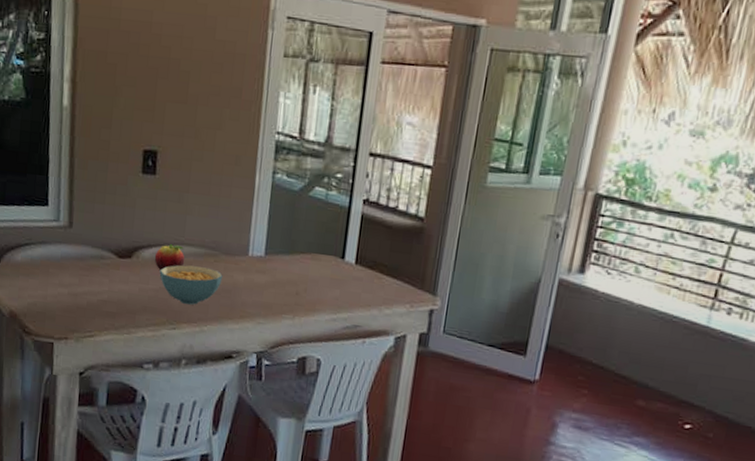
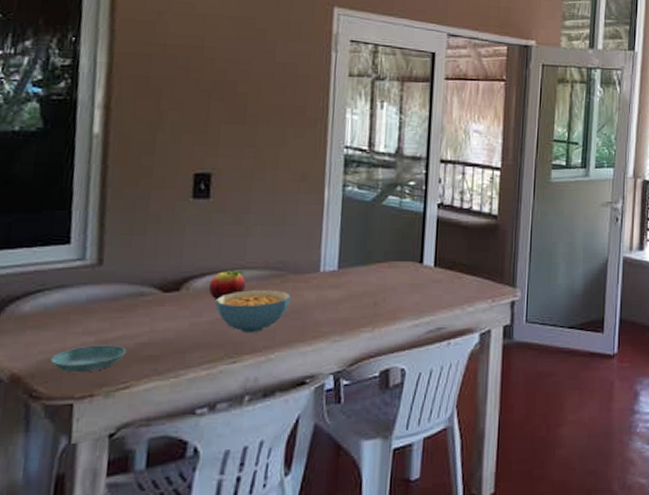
saucer: none [37,296,92,319] -> present [50,345,127,373]

